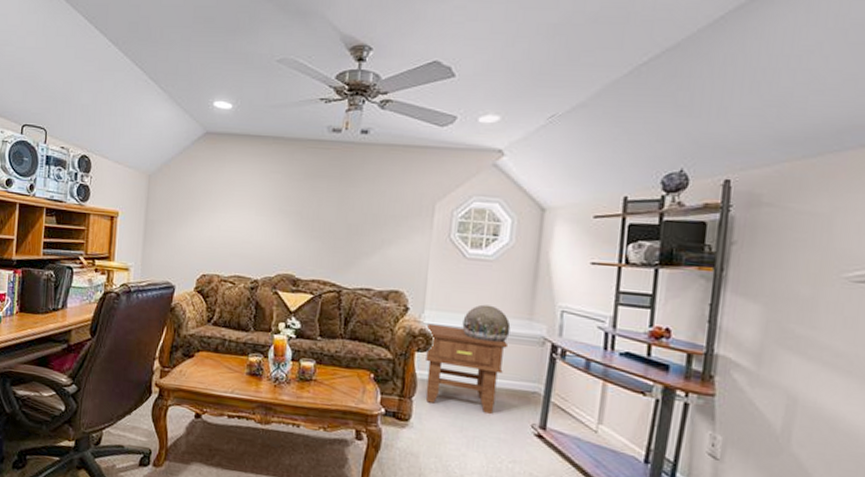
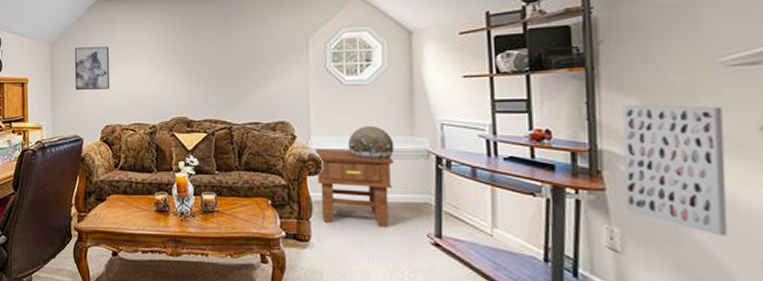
wall art: none [171,183,215,234] -> present [74,46,110,90]
wall art: none [732,310,841,453] -> present [622,104,728,236]

